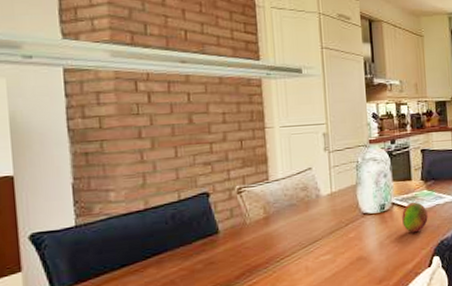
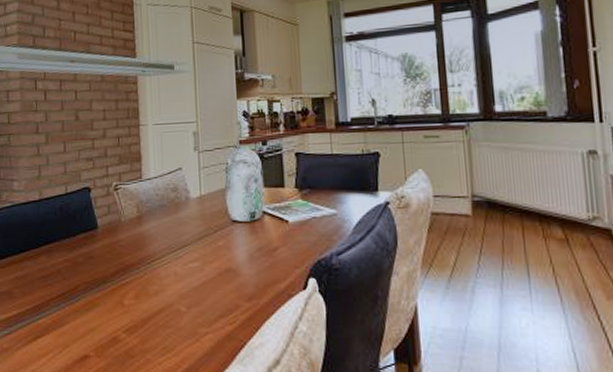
fruit: present [402,202,428,233] -> none [274,213,303,248]

